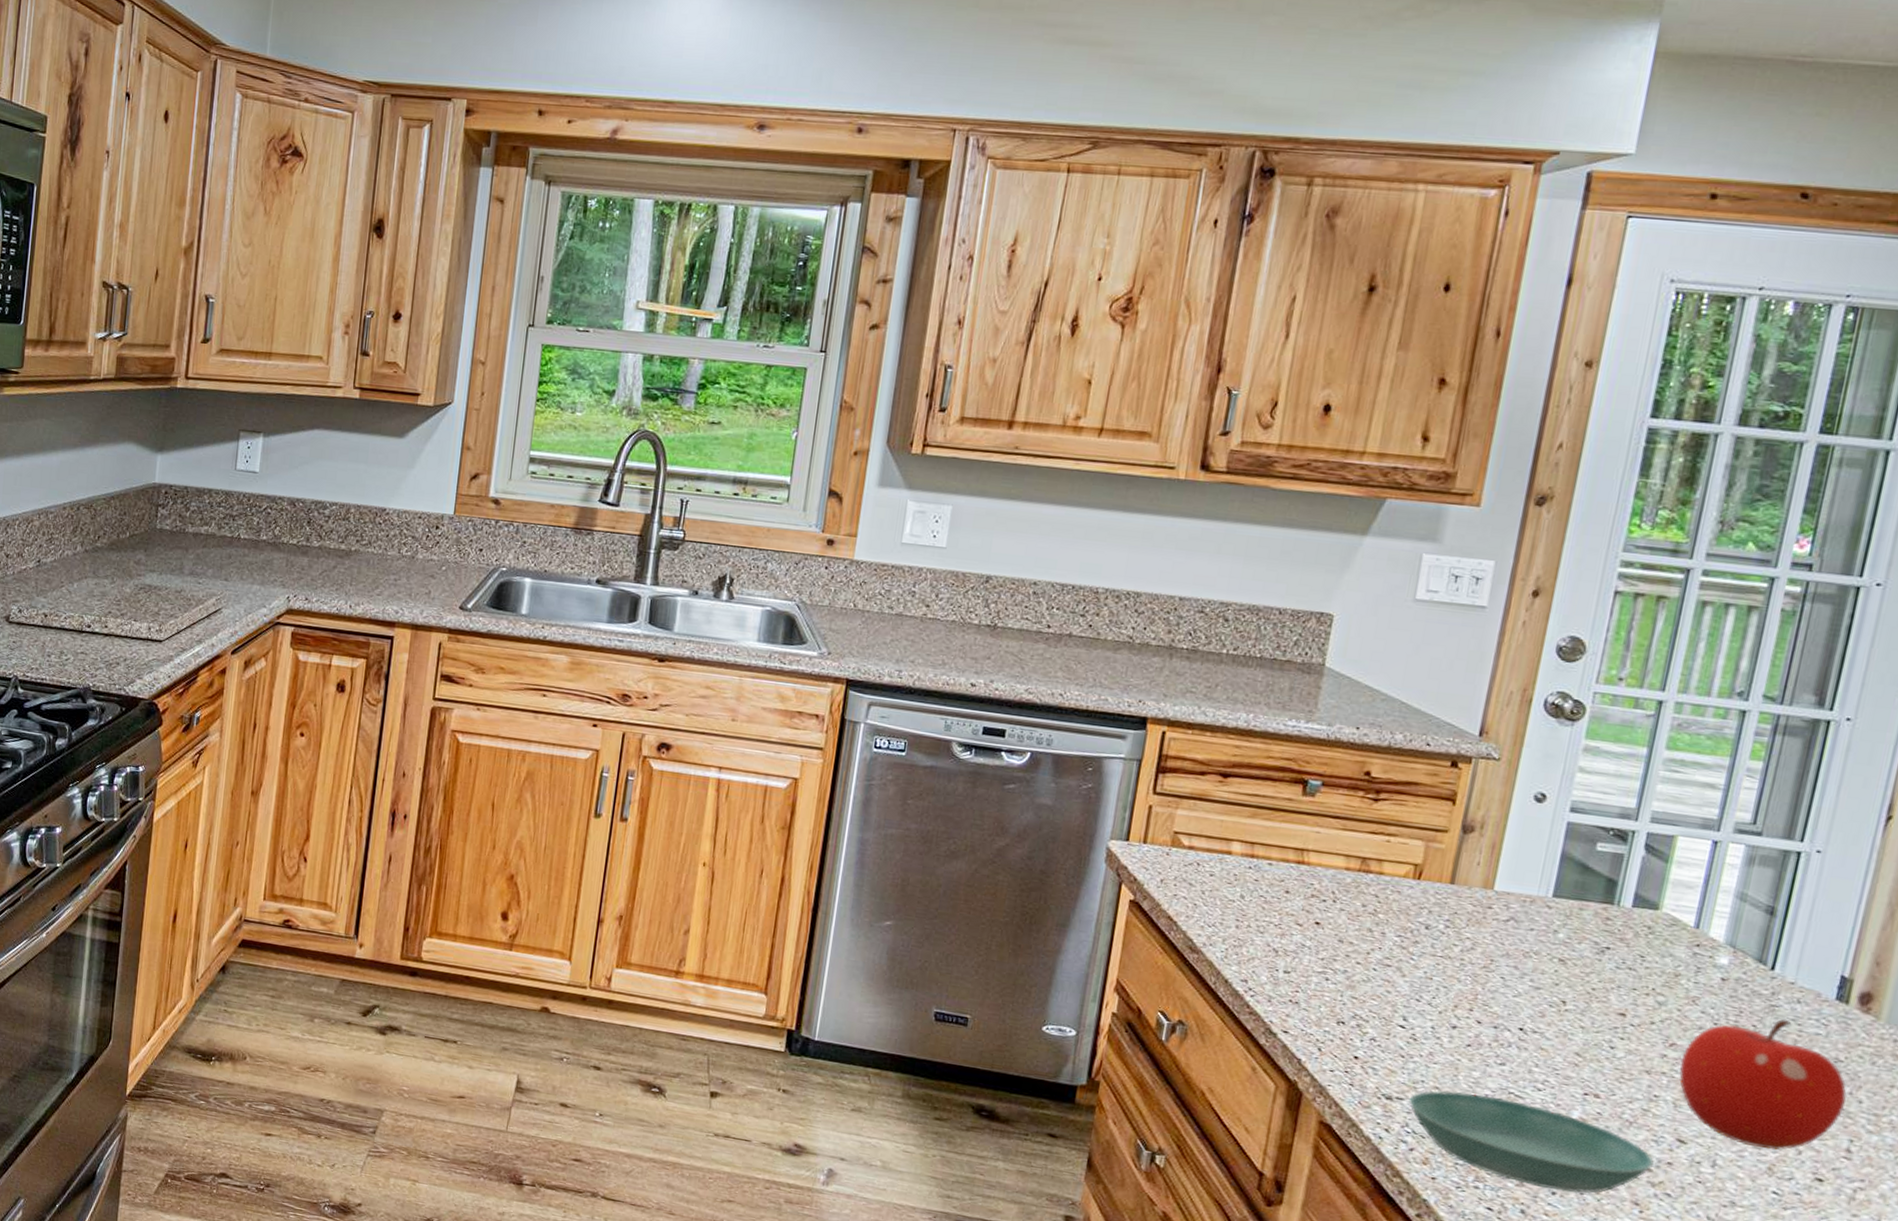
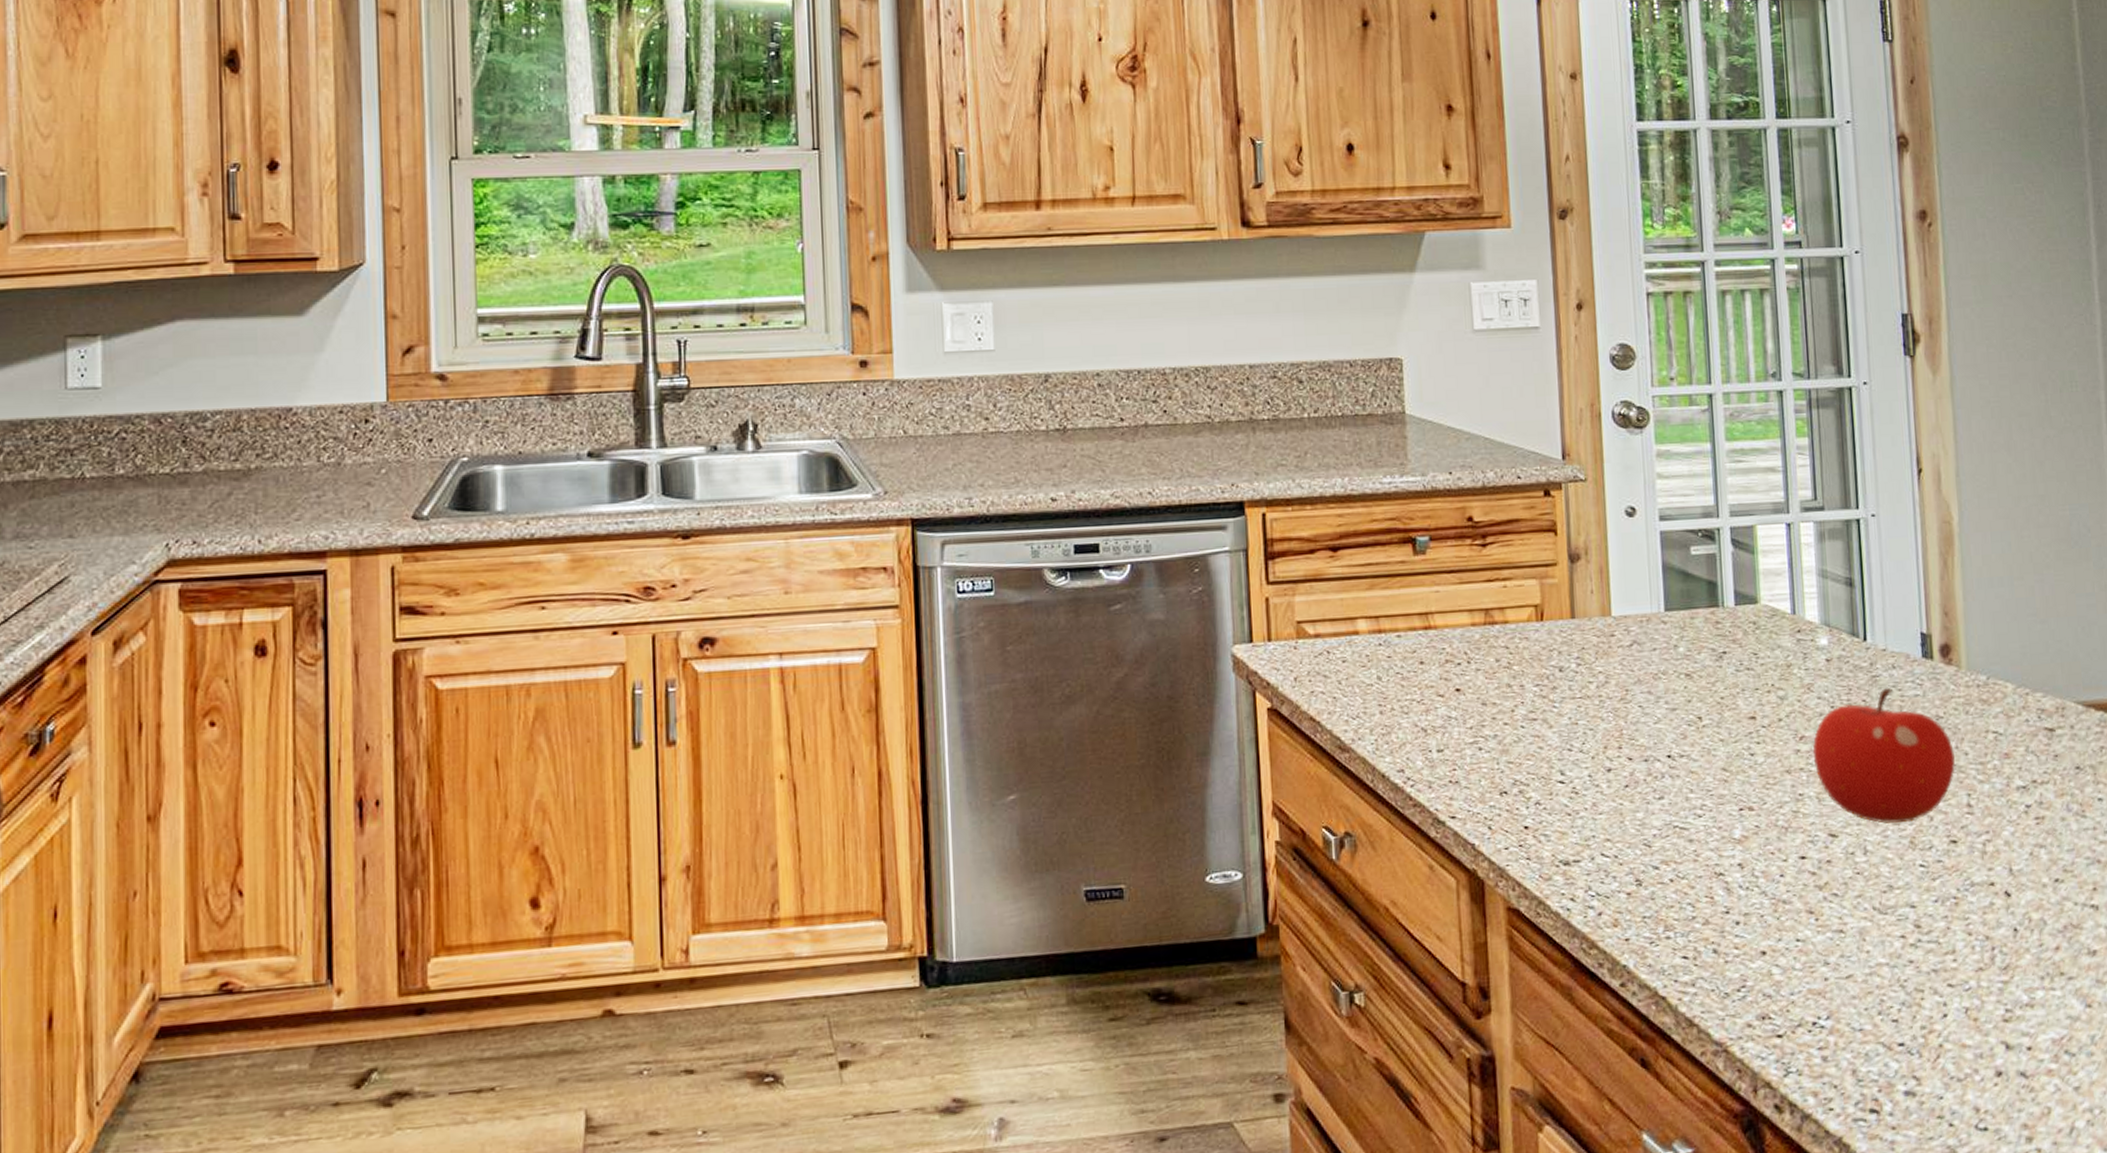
saucer: present [1408,1090,1654,1194] -> none [1585,833,1815,921]

